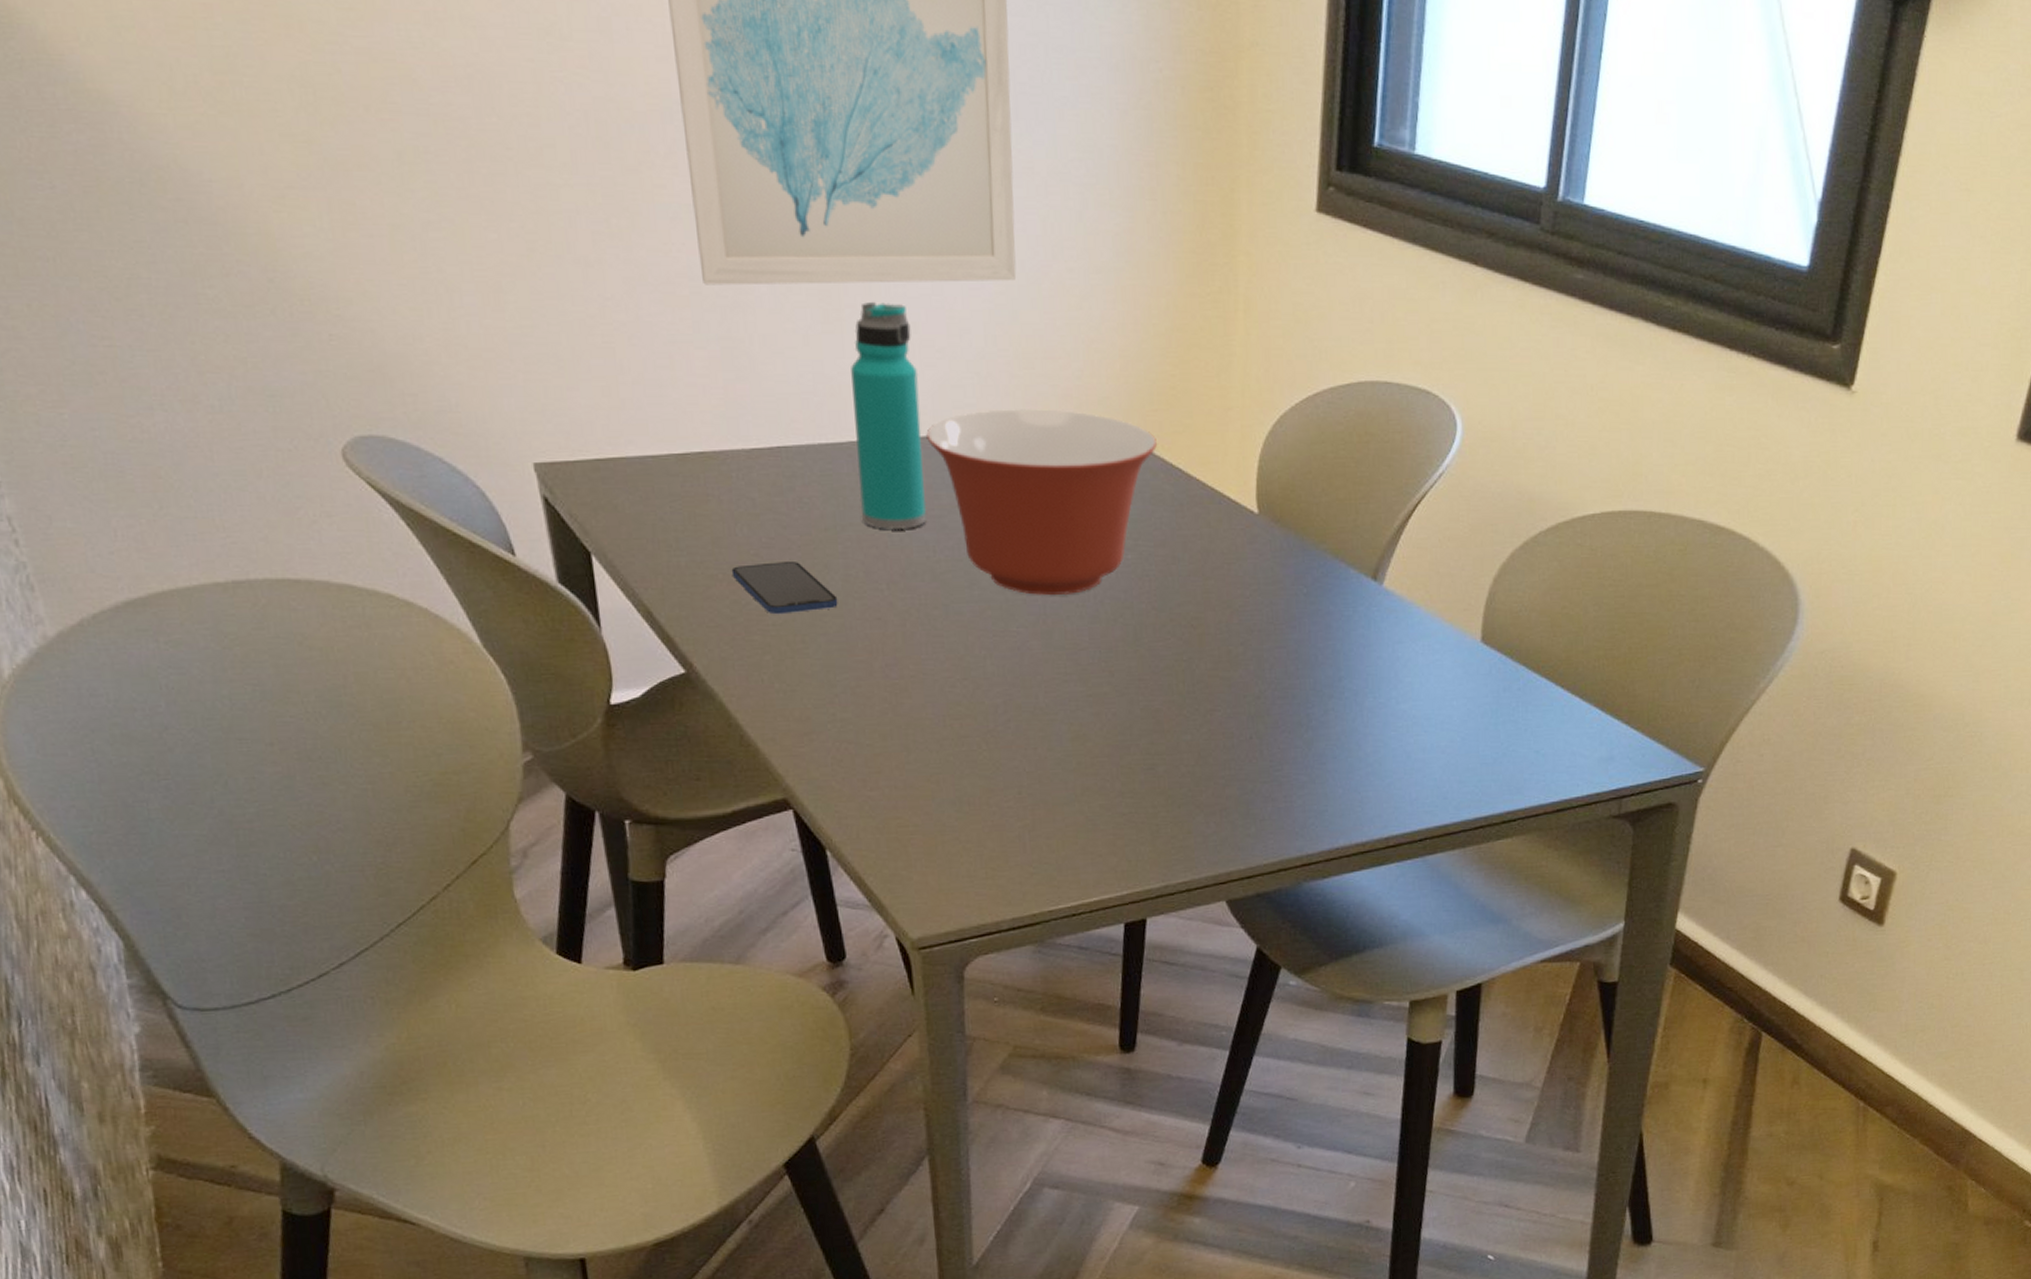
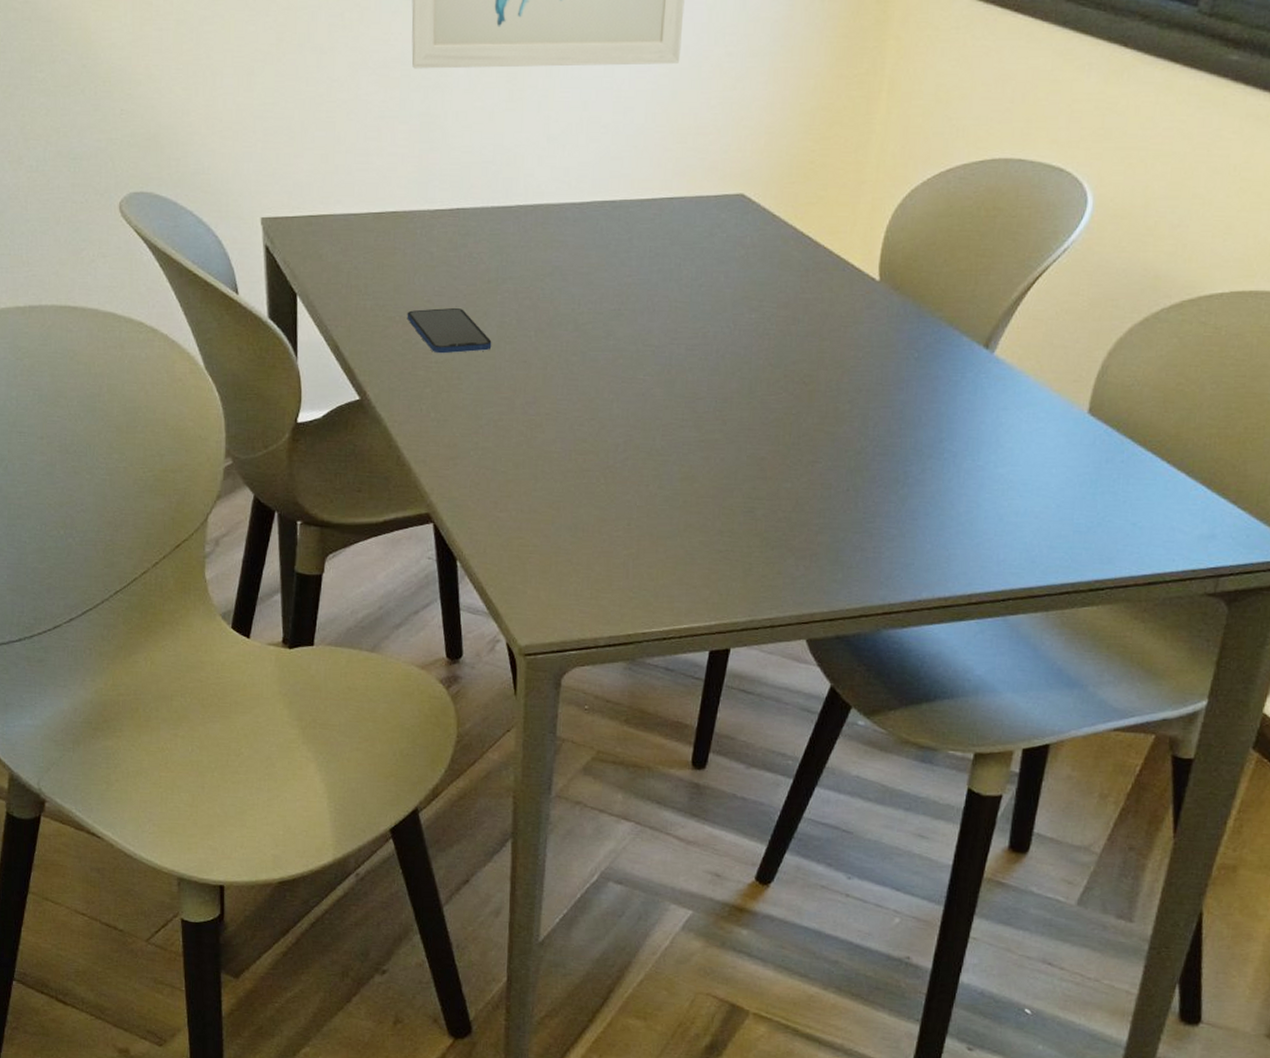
water bottle: present [851,301,928,531] -> none [520,82,584,285]
mixing bowl: present [926,409,1158,595] -> none [584,179,792,348]

